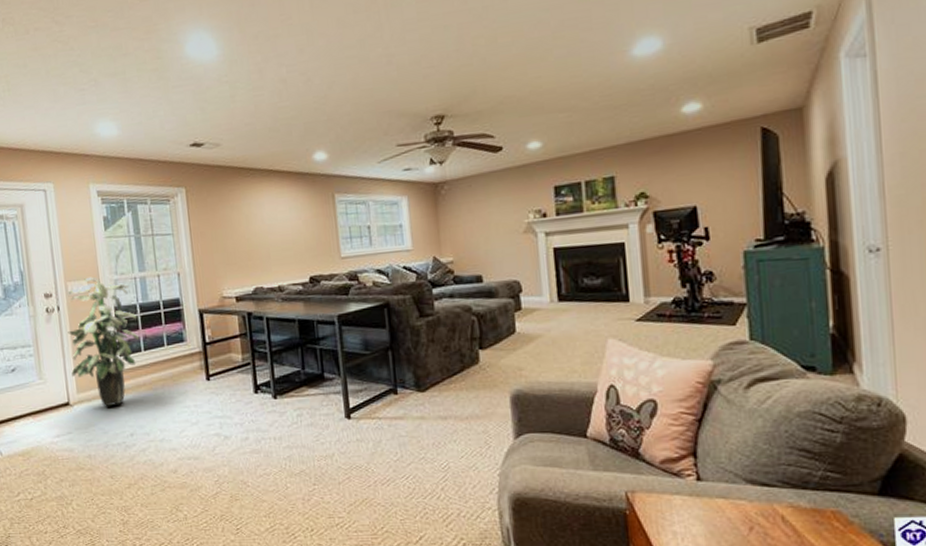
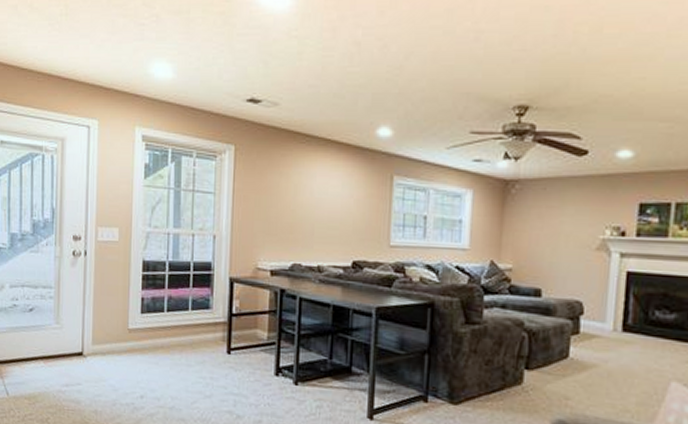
indoor plant: present [68,276,140,407] -> none [89,225,165,364]

